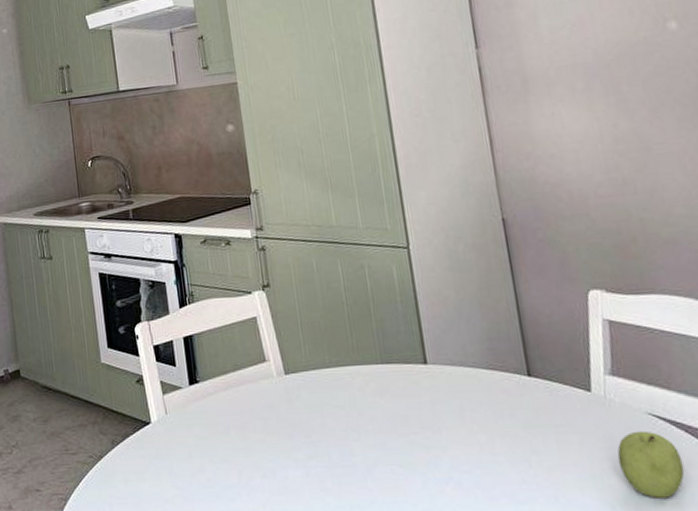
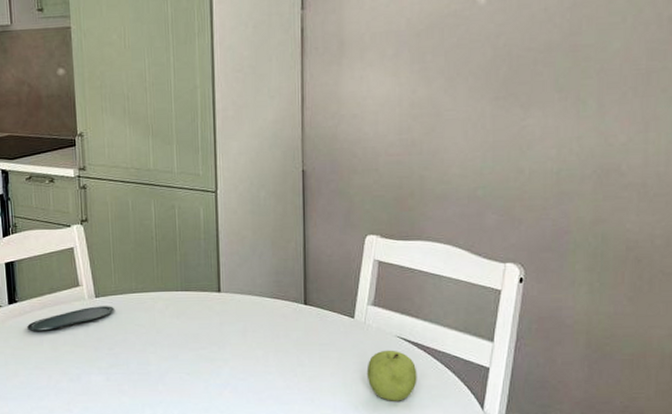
oval tray: none [211,384,308,416] -> present [27,306,114,331]

